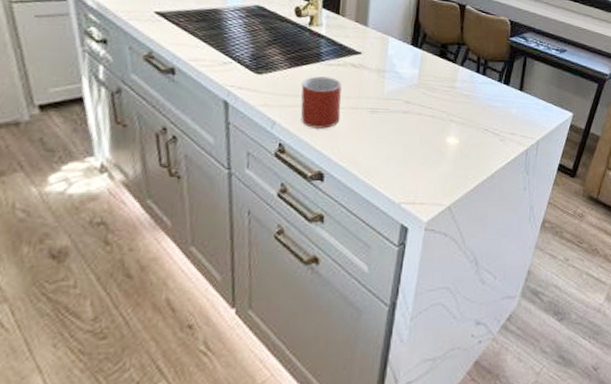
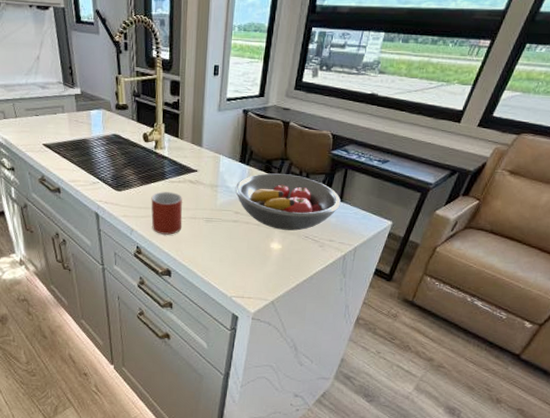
fruit bowl: none [405,58,522,123] -> present [235,173,342,231]

